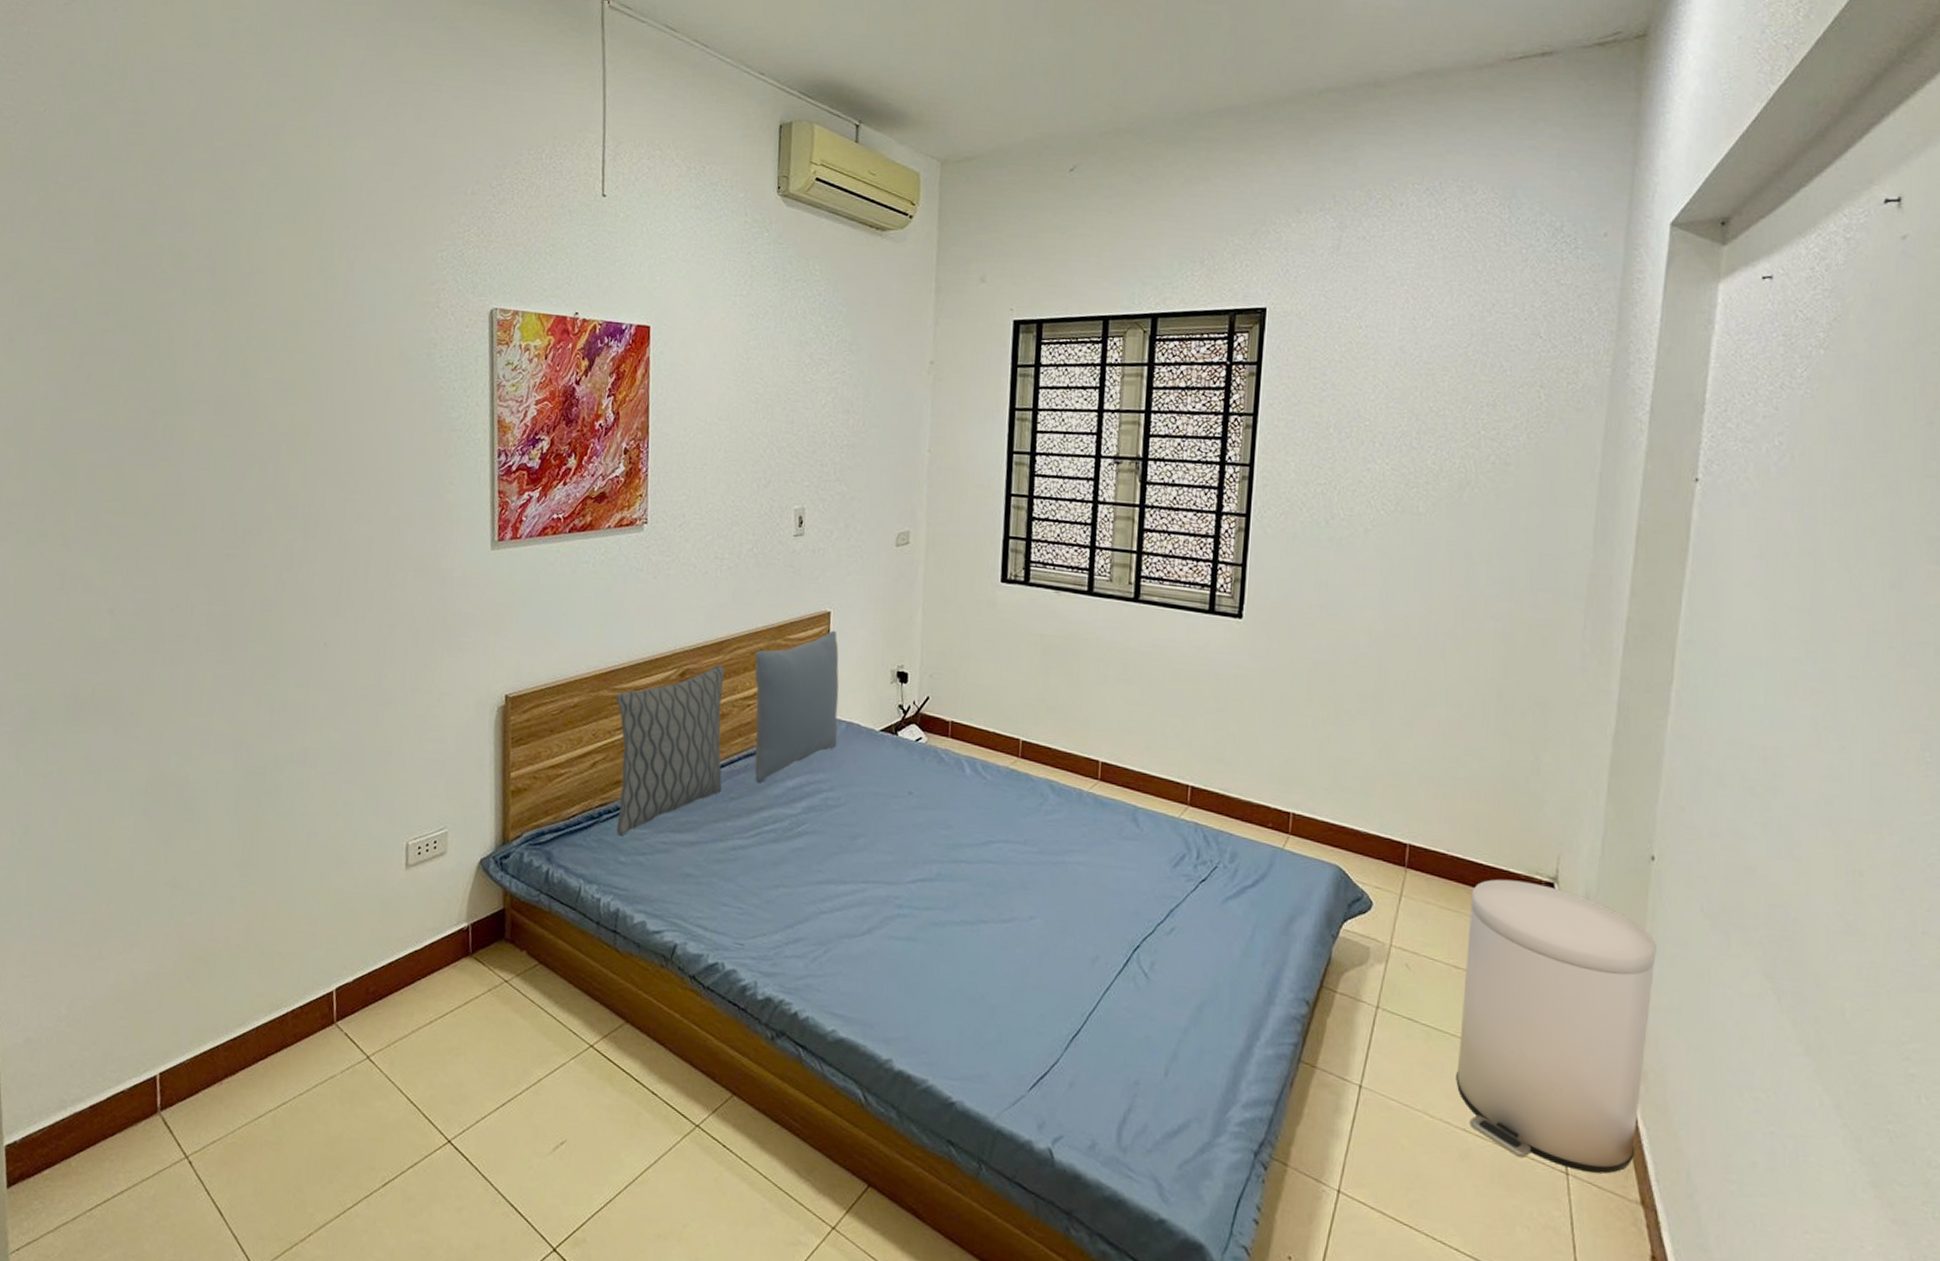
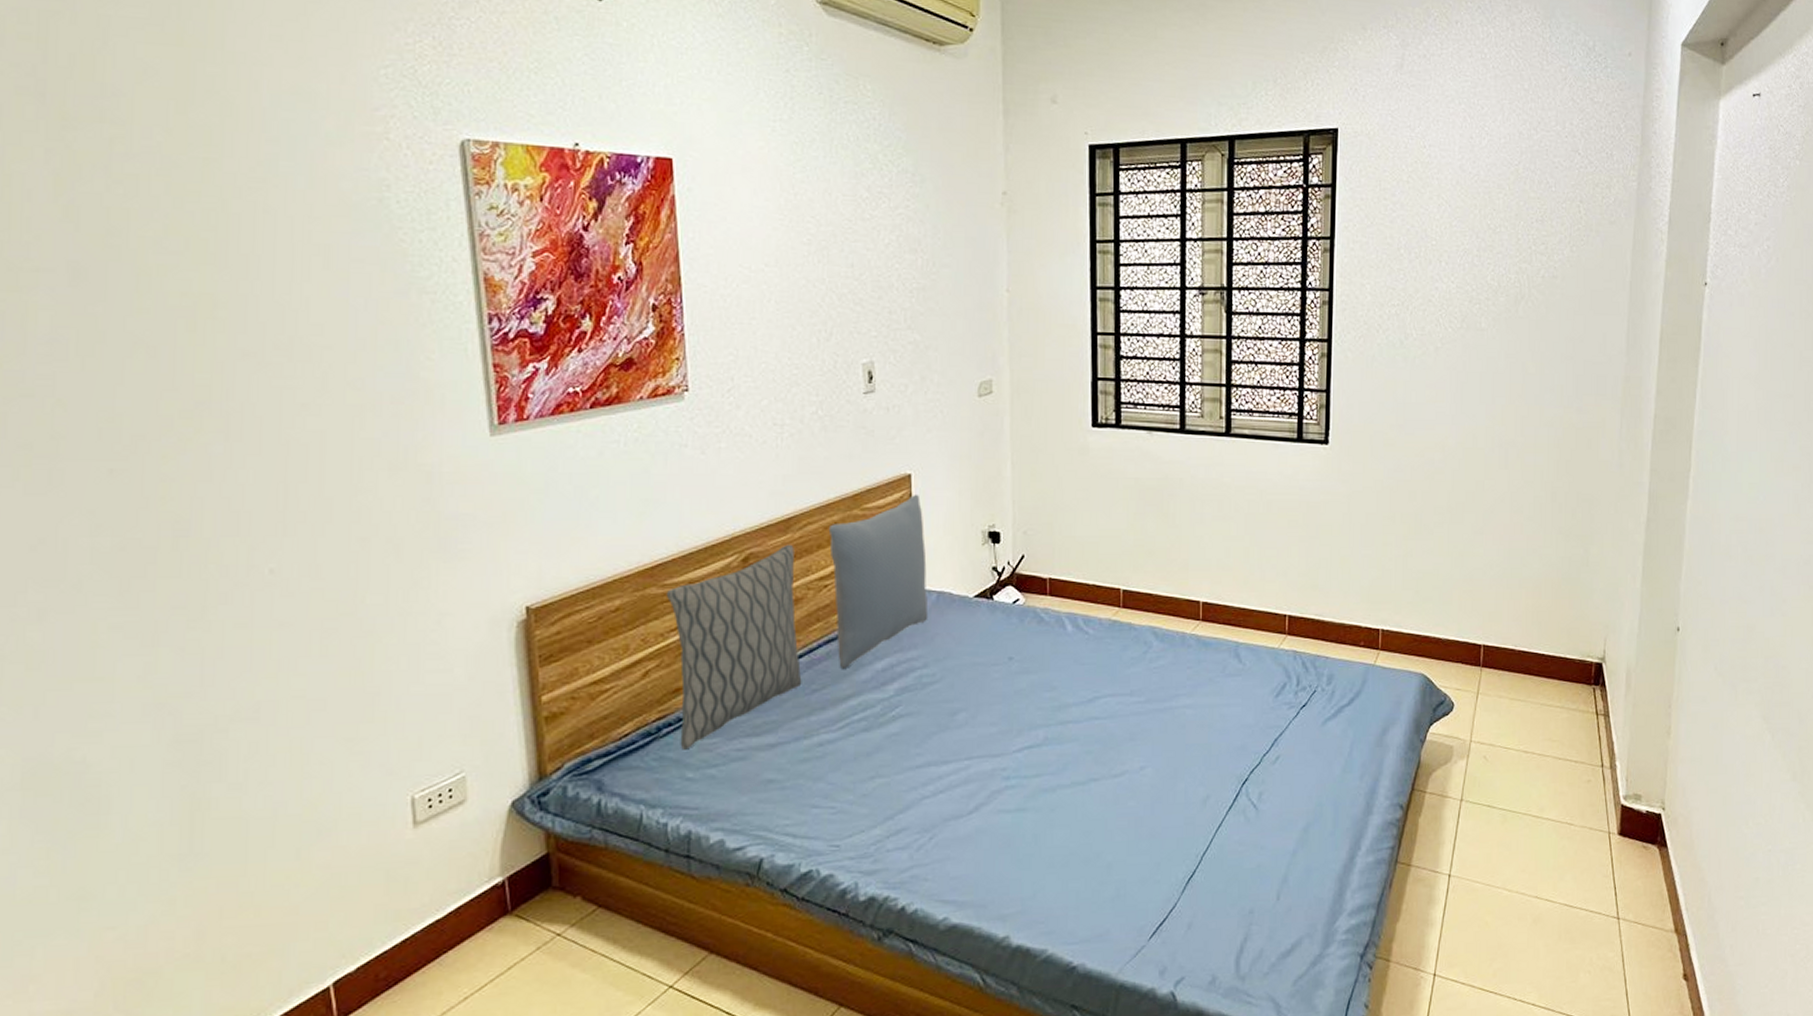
pedal bin: present [1456,879,1656,1174] -> none [1528,665,1682,914]

